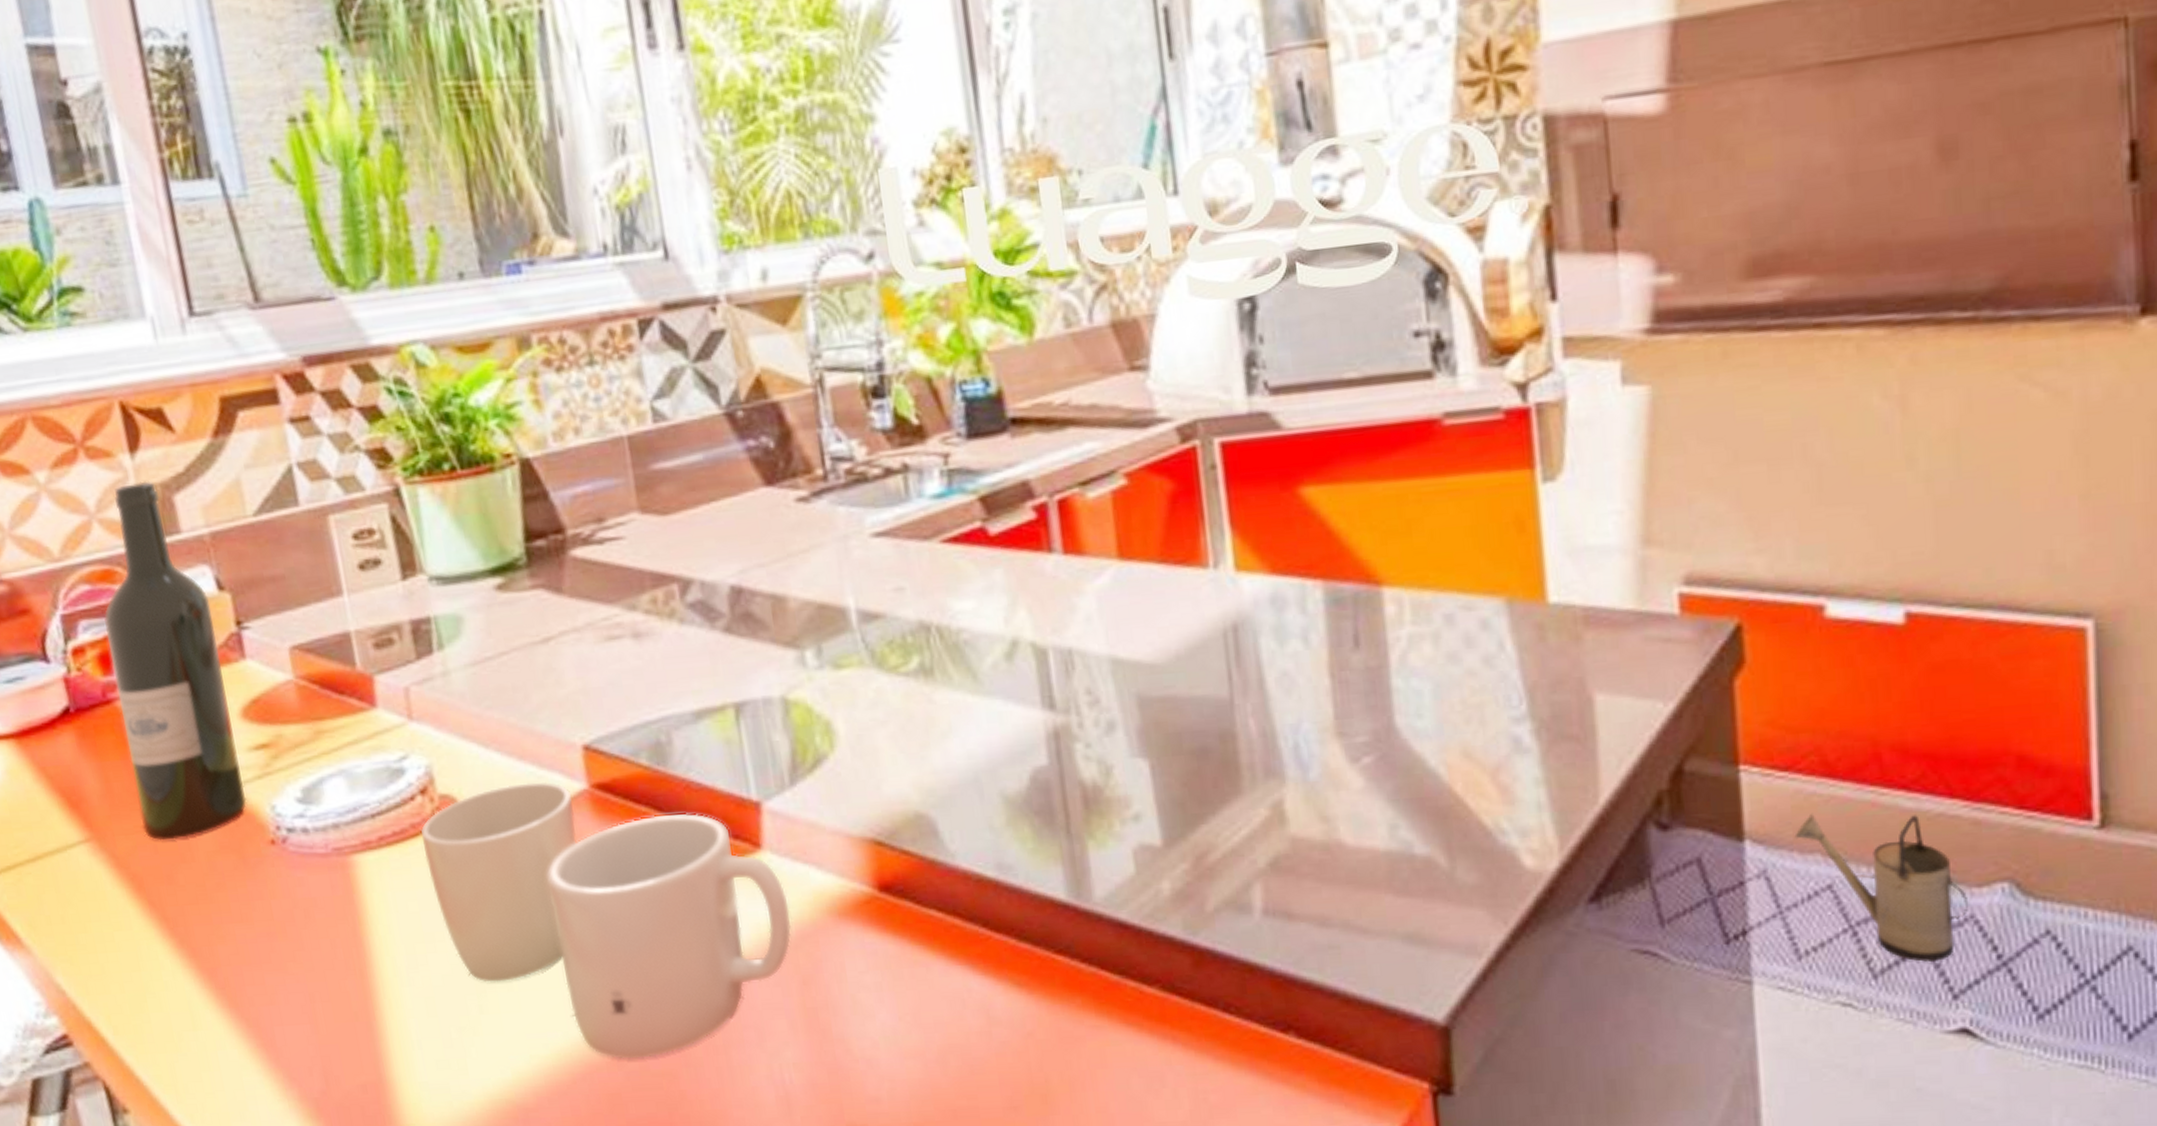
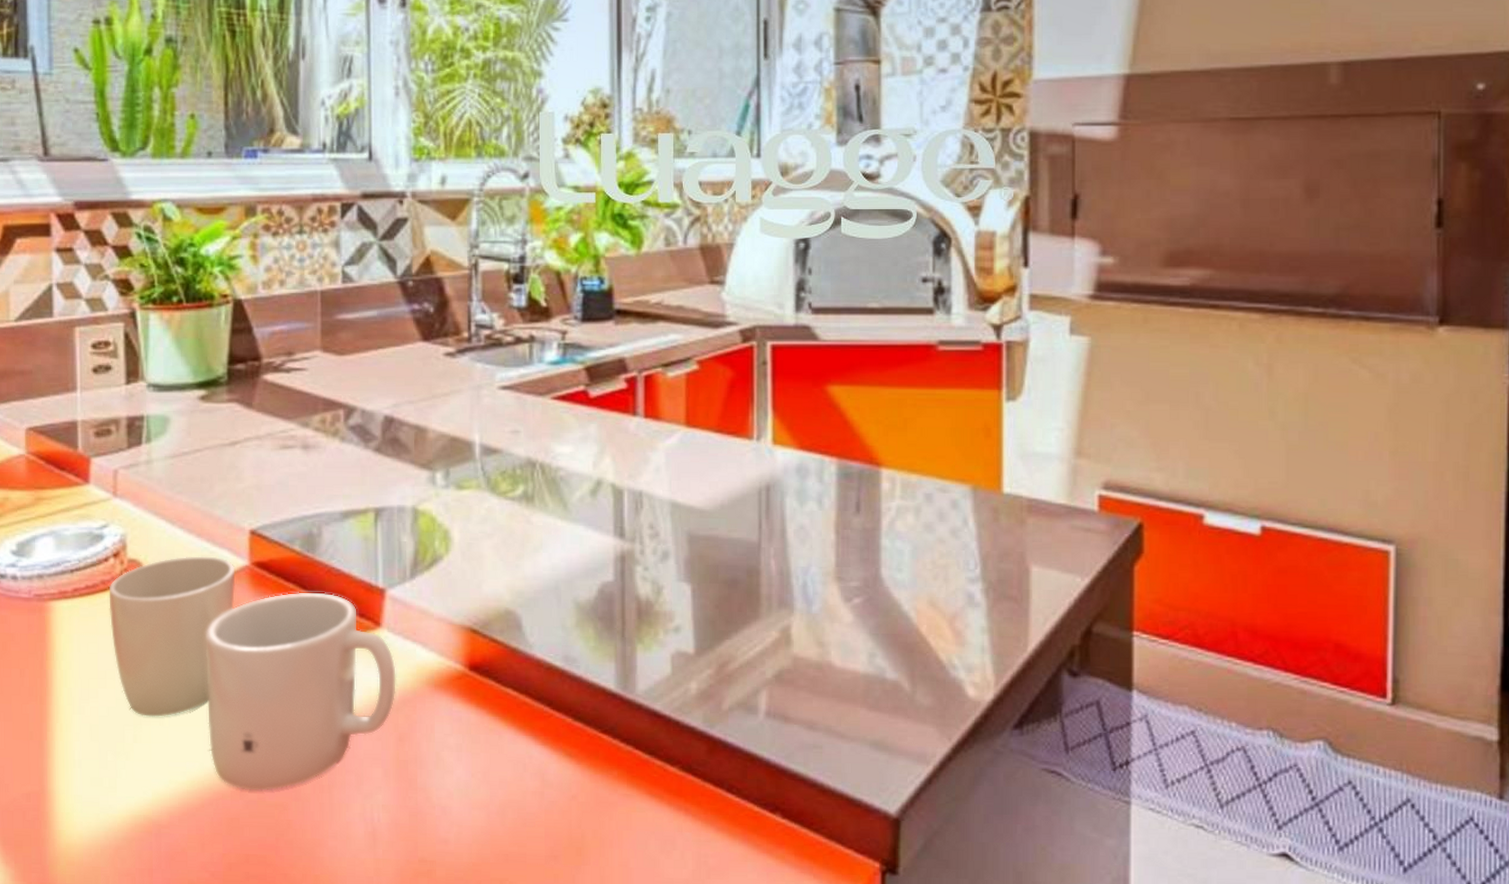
watering can: present [1794,813,1968,963] -> none [1170,673,1293,799]

